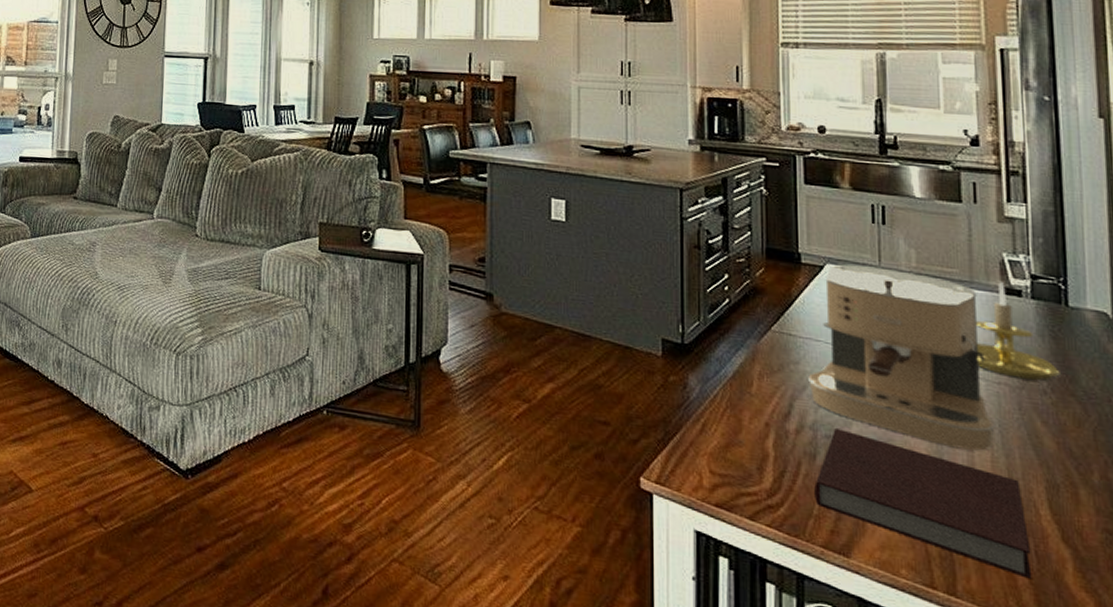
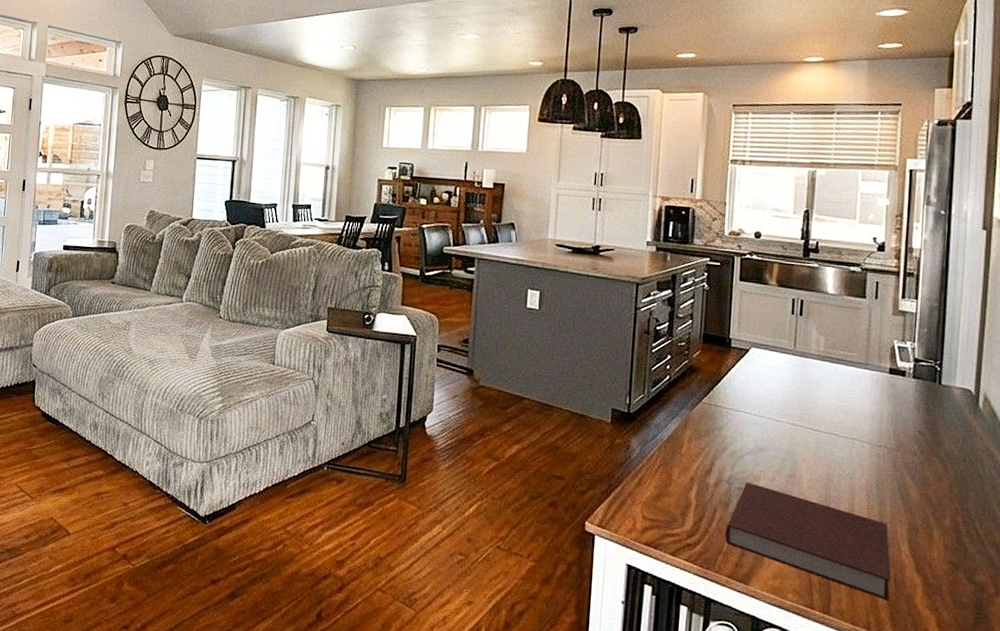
coffee maker: present [808,264,995,451] -> none [728,348,873,500]
candle holder: present [976,282,1060,381] -> none [865,364,929,444]

